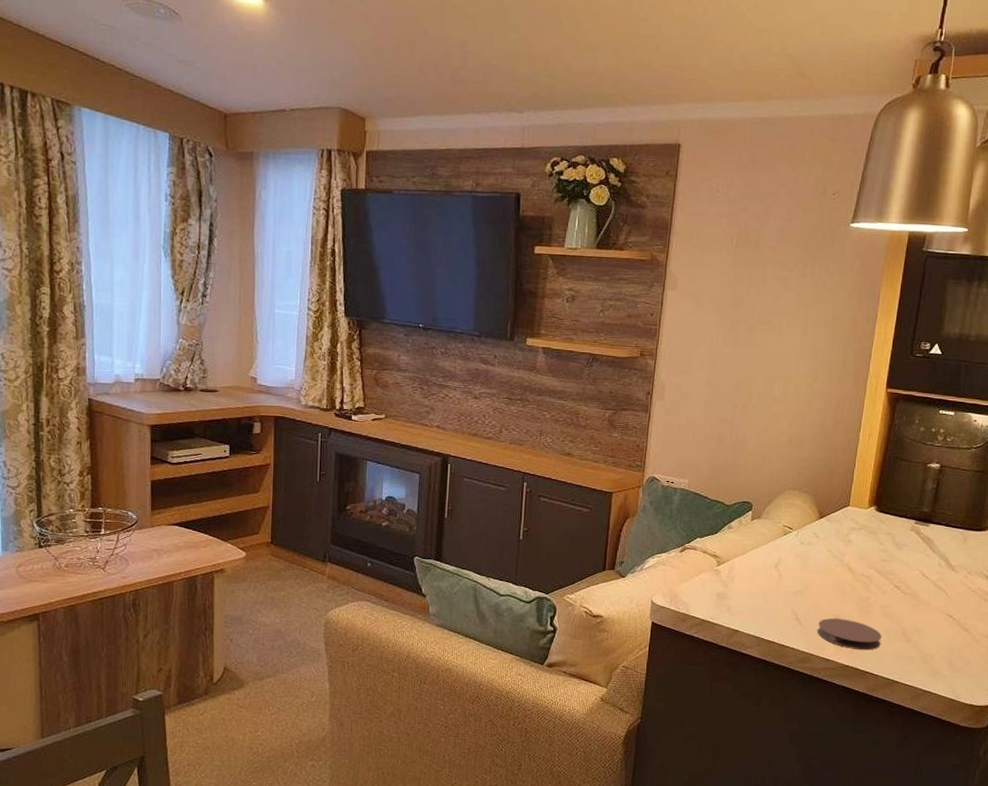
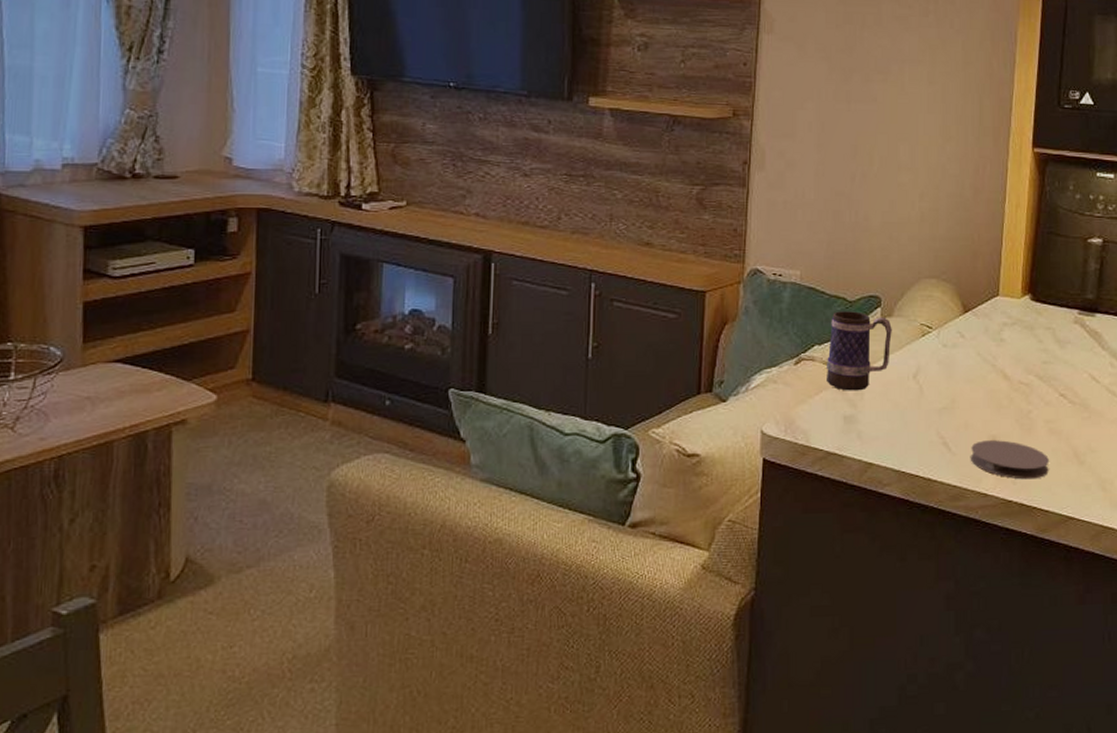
mug: none [705,512,760,575] -> present [827,311,892,391]

